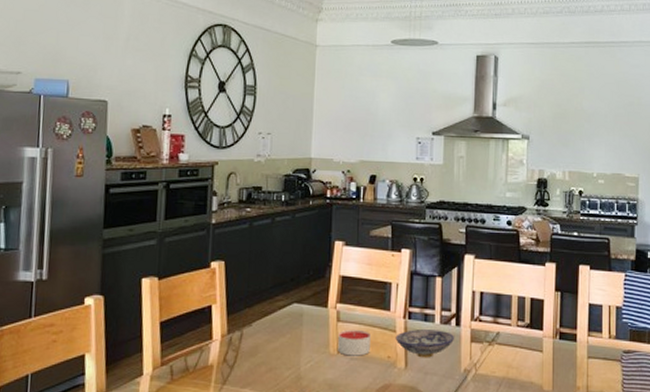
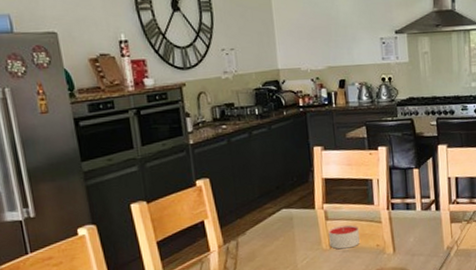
bowl: present [395,330,455,358] -> none [381,216,436,243]

